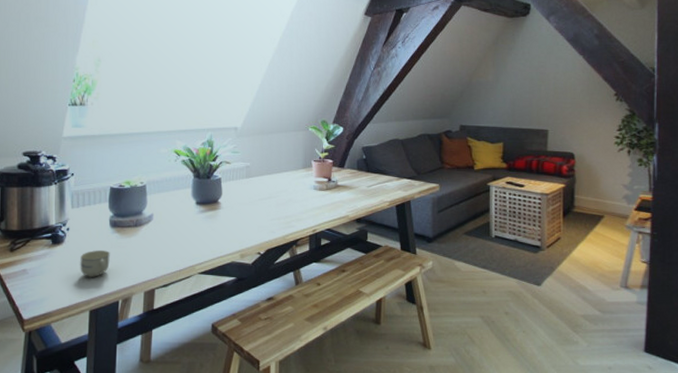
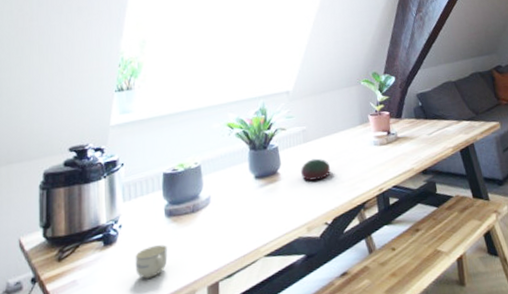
bowl: none [241,194,268,213] -> present [301,158,330,181]

